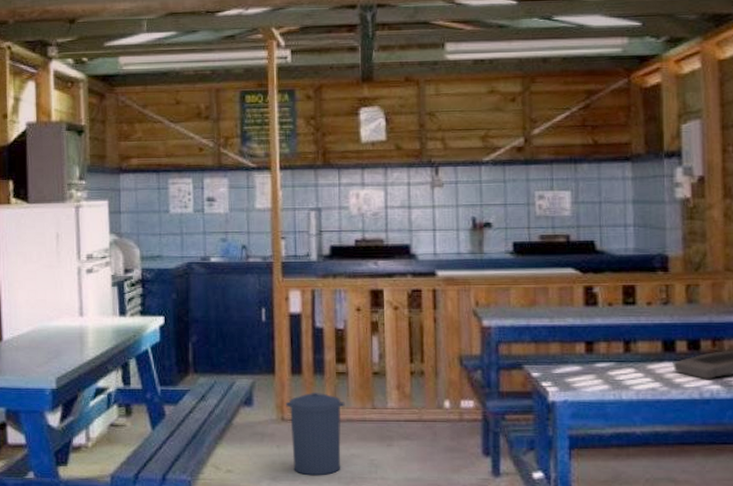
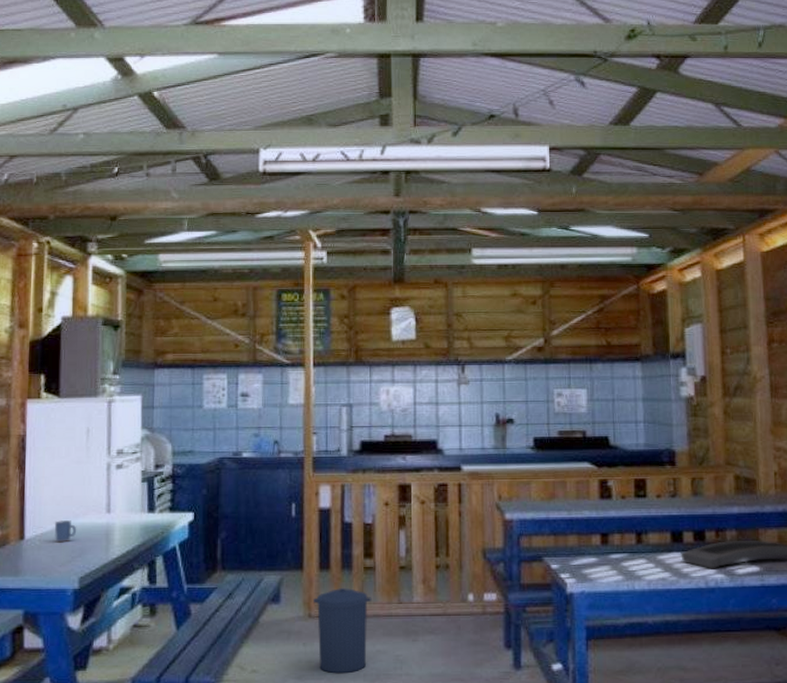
mug: none [30,323,52,345] -> present [54,520,77,543]

